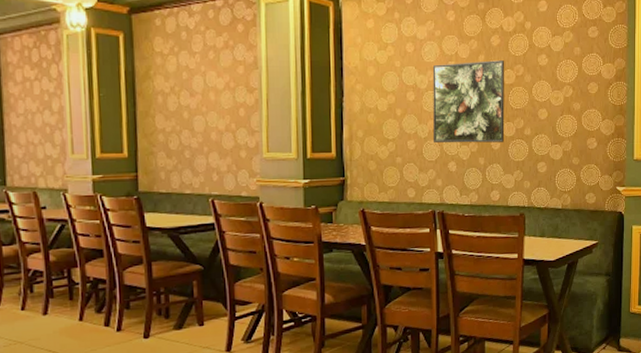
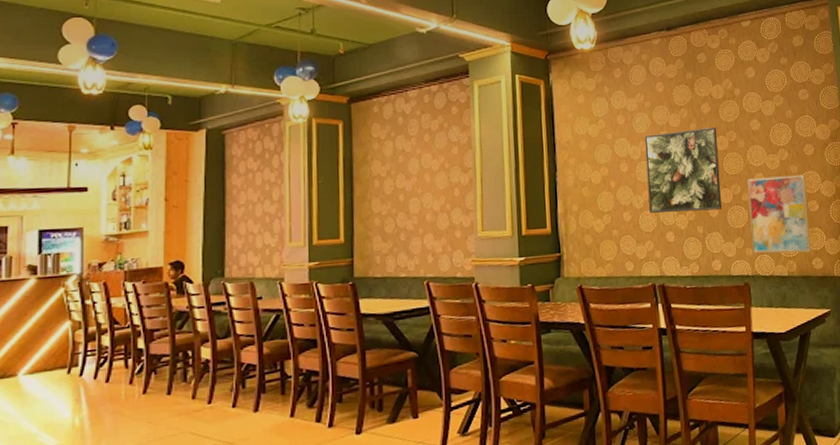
wall art: none [530,112,587,188] -> present [747,175,811,254]

